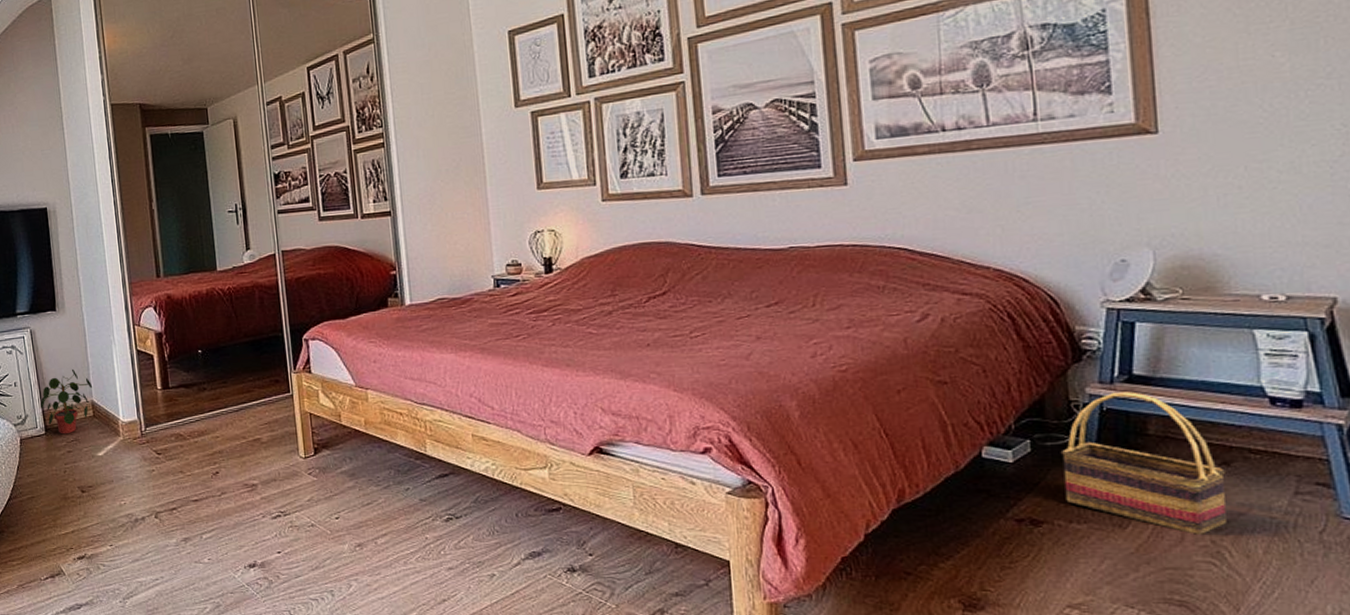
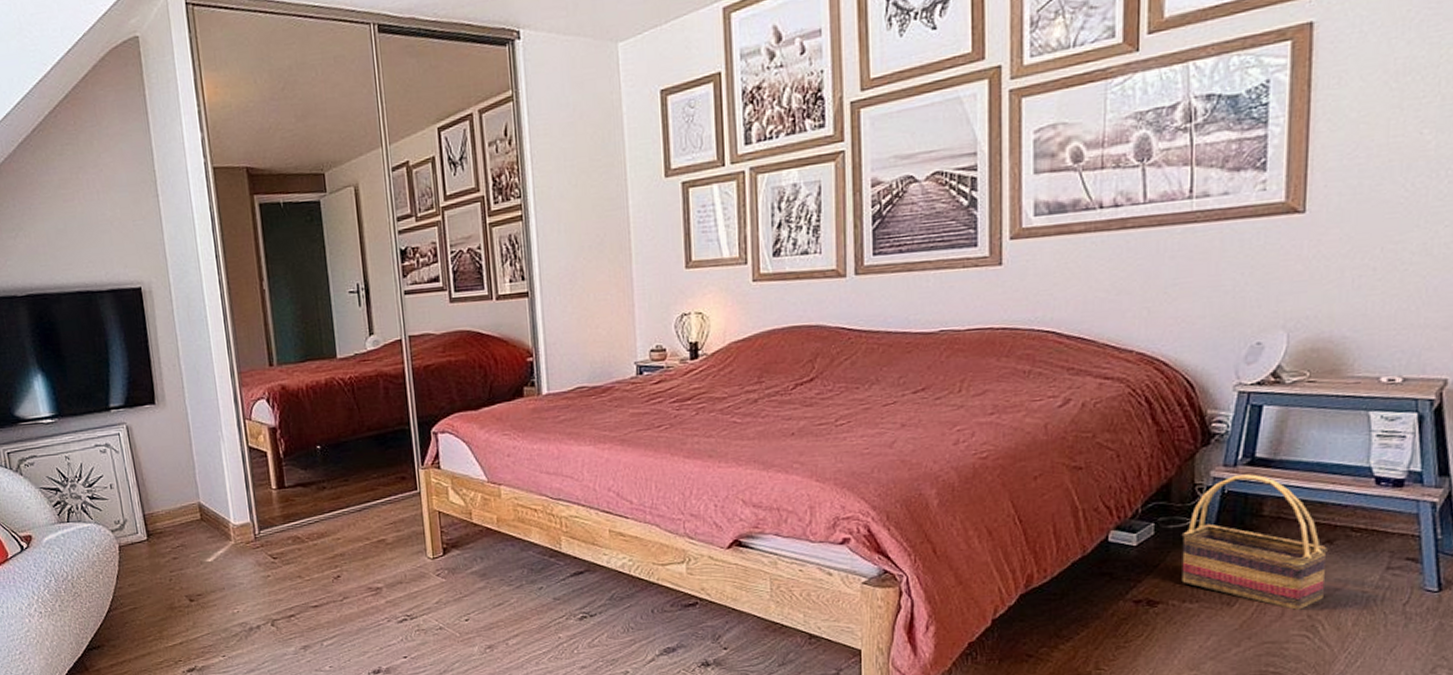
potted plant: present [40,369,93,435] -> none [140,468,200,540]

